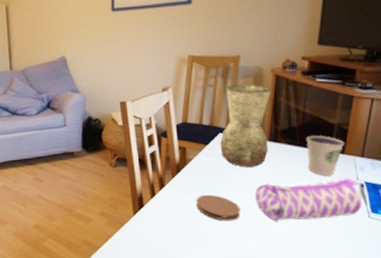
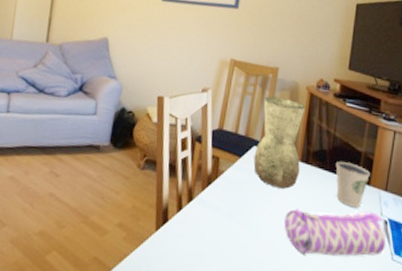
coaster: present [196,194,241,221] -> none [224,214,269,250]

